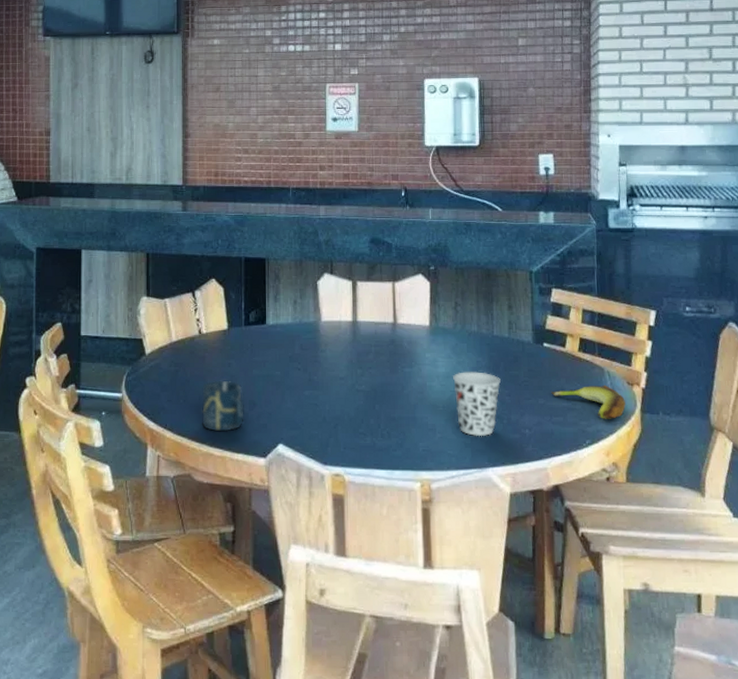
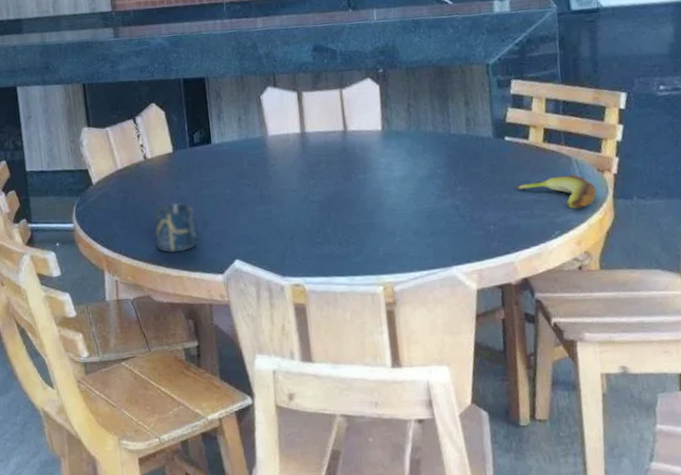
cup: present [453,372,501,437] -> none [410,172,461,237]

